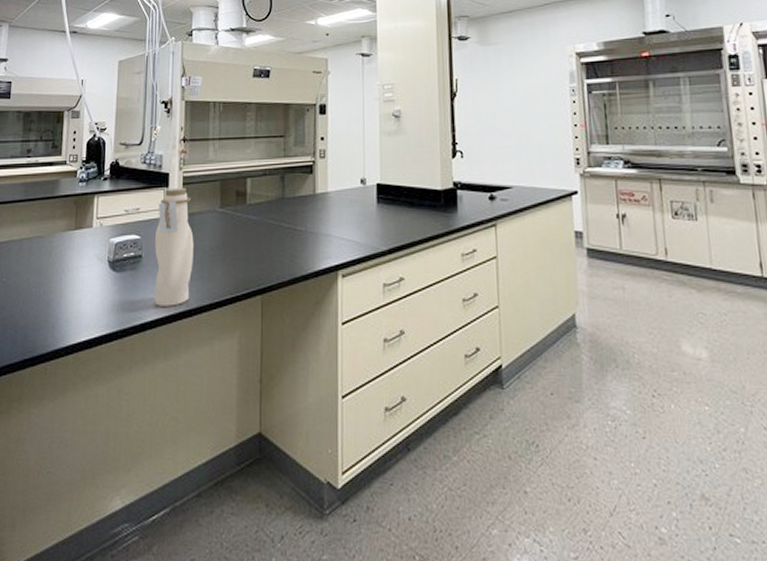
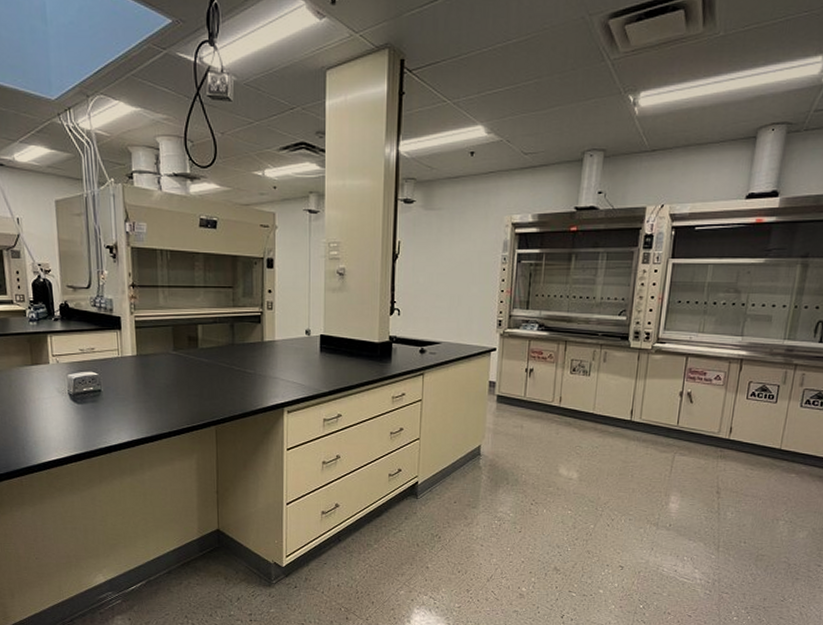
water bottle: present [155,187,194,306] -> none [112,330,151,433]

